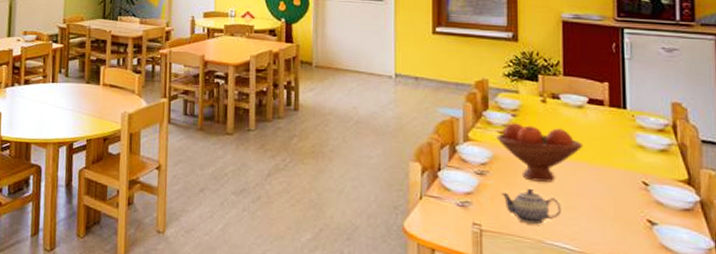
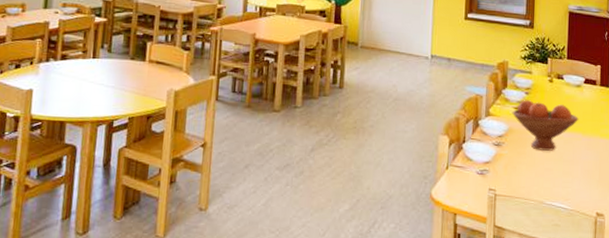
teapot: present [501,188,561,224] -> none [513,156,559,187]

